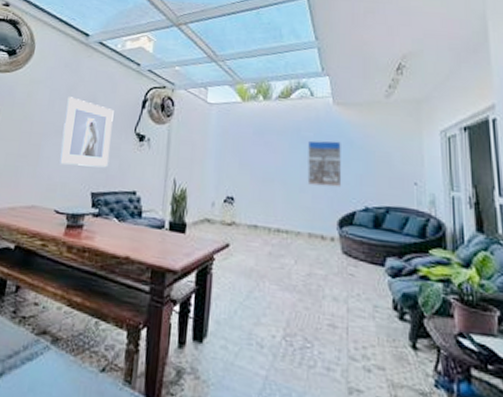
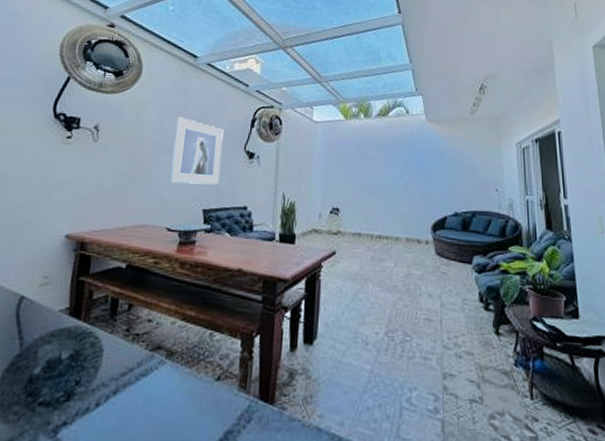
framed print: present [307,140,342,188] -> none [405,154,435,196]

